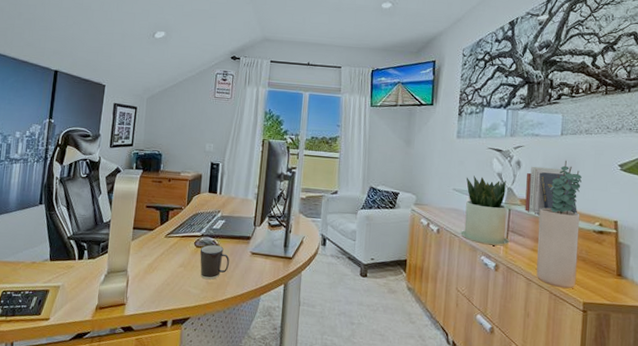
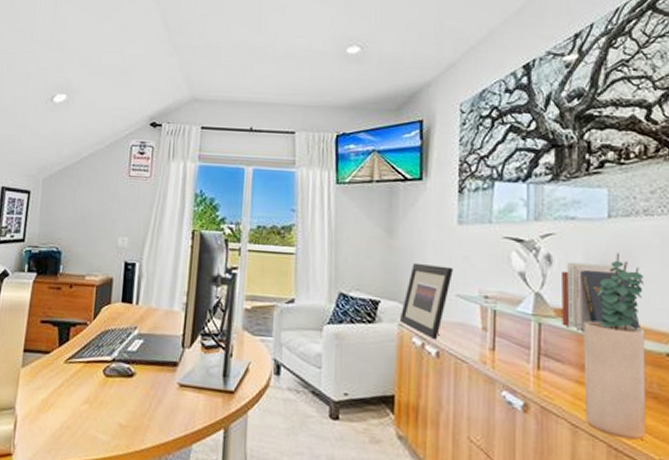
mug: present [200,245,229,279] -> none [110,373,150,421]
picture frame: none [412,165,452,221] -> present [399,262,453,340]
planter: present [459,175,510,246] -> none [468,275,543,377]

